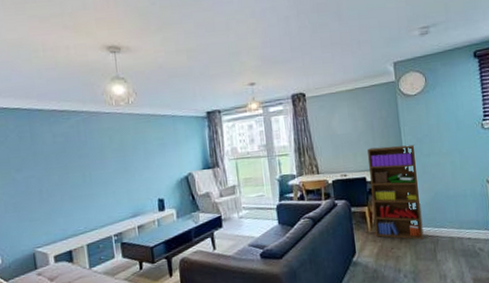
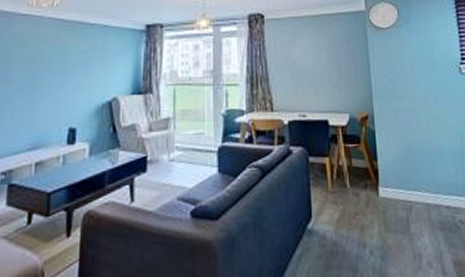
bookshelf: present [367,144,424,240] -> none [332,84,395,205]

